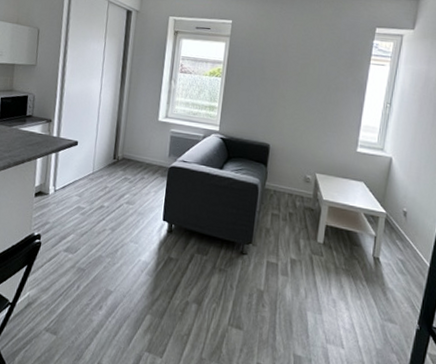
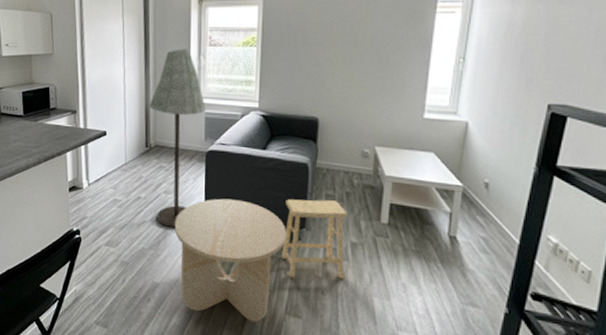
floor lamp: none [117,72,172,238] -> present [149,49,206,228]
side table: none [132,211,235,333] -> present [174,198,286,322]
footstool: none [229,216,290,293] -> present [281,199,348,279]

